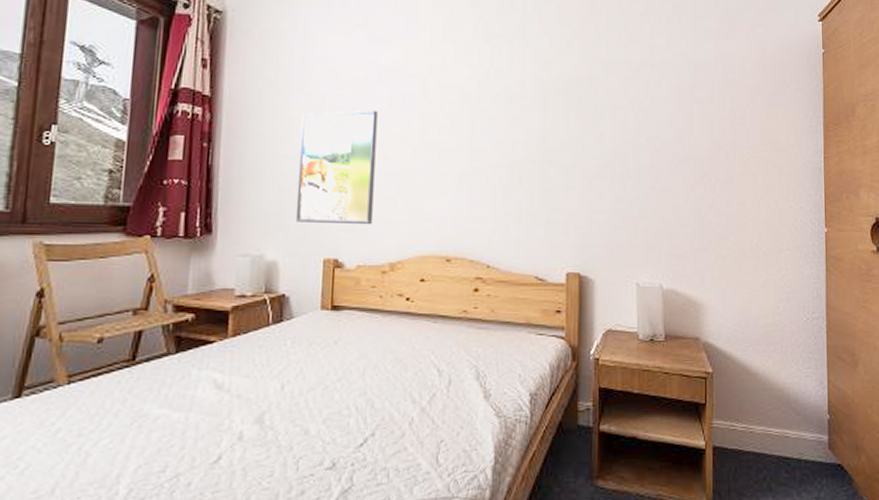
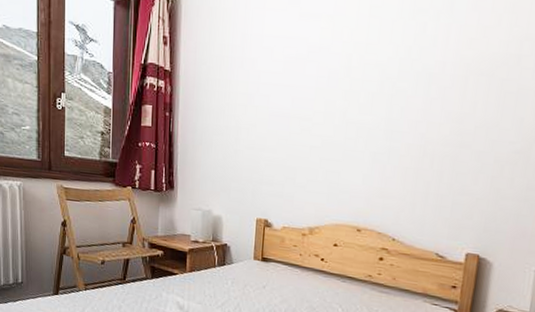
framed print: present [295,110,378,225] -> none [235,87,305,193]

